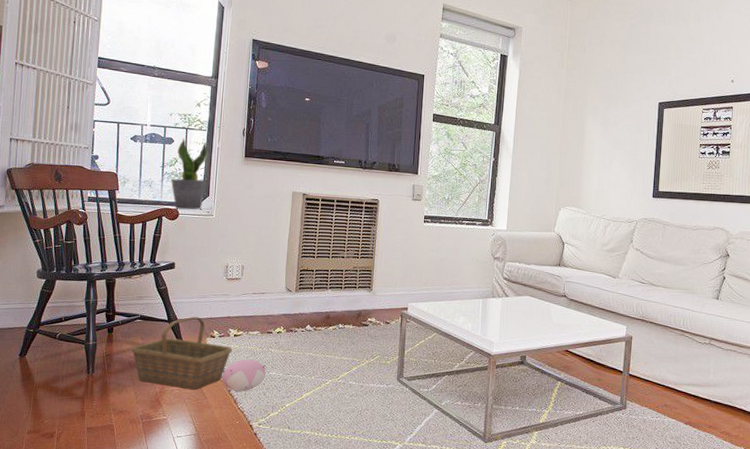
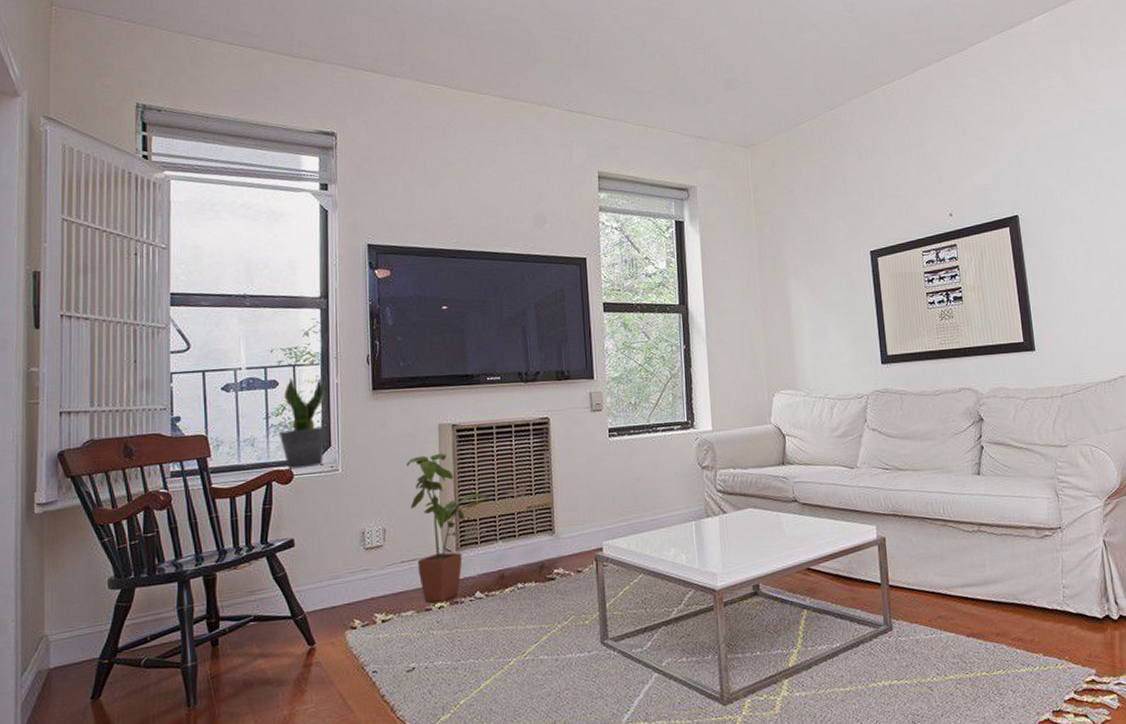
basket: present [130,316,232,390] -> none [244,605,381,705]
toy ball: present [222,359,266,392] -> none [371,649,429,696]
house plant: none [264,214,327,330] -> present [405,453,491,604]

